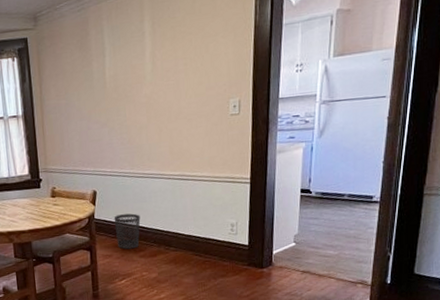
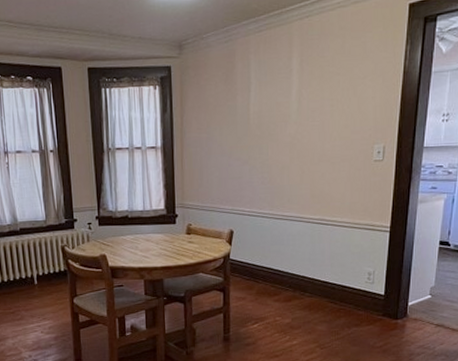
wastebasket: present [114,213,141,250] -> none [250,256,277,293]

